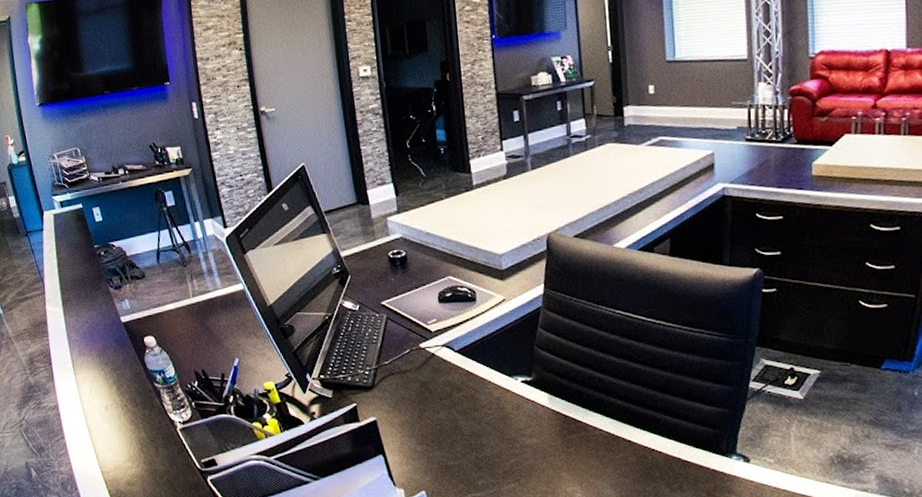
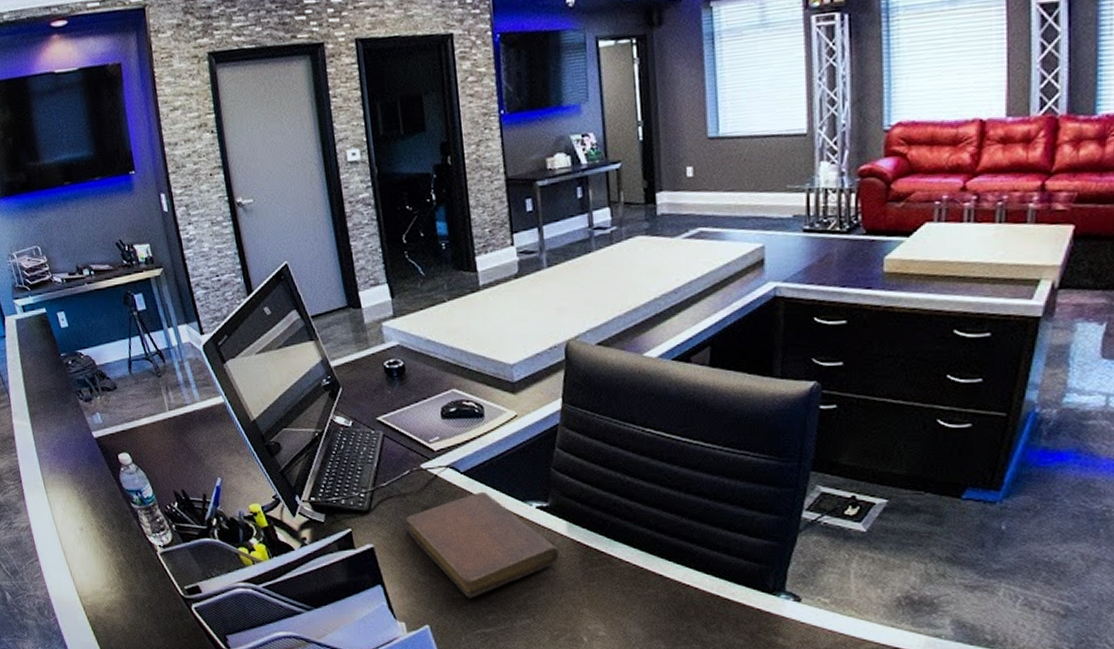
notebook: none [405,367,542,465] -> present [405,491,560,598]

